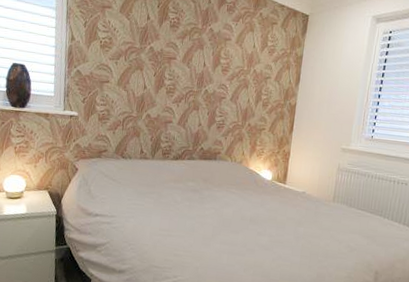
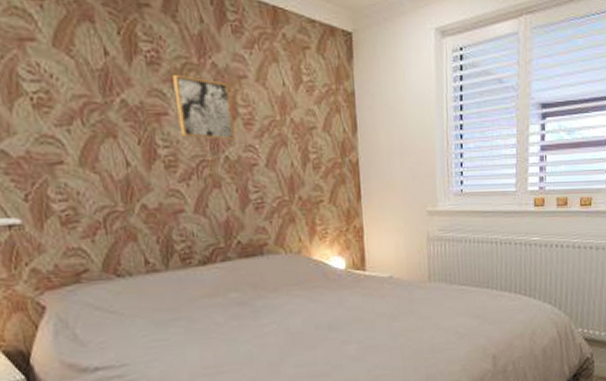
wall art: none [181,34,218,81] -> present [173,74,236,141]

